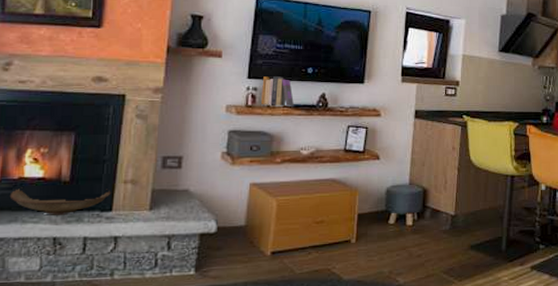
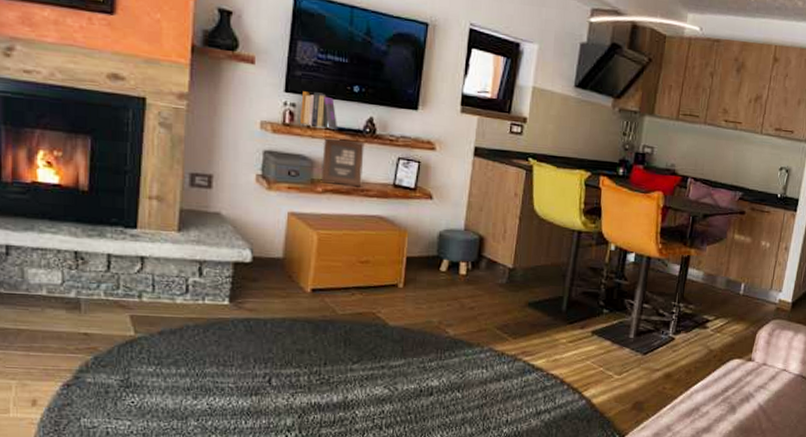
decorative bowl: present [9,189,111,215] -> none [23,194,135,228]
picture frame: none [280,113,318,155] -> present [322,137,364,187]

